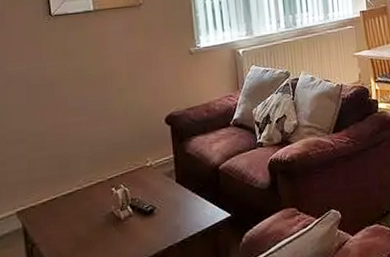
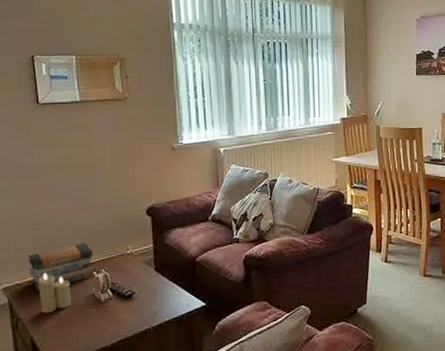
book stack: none [42,157,112,213] -> present [27,242,94,291]
candle: none [54,193,89,237] -> present [39,273,71,314]

